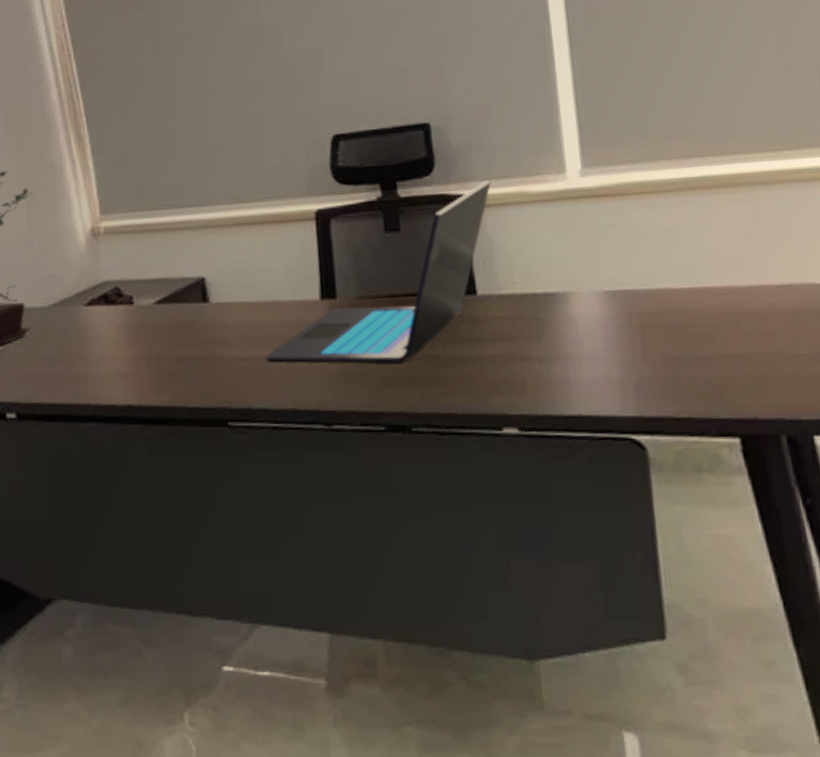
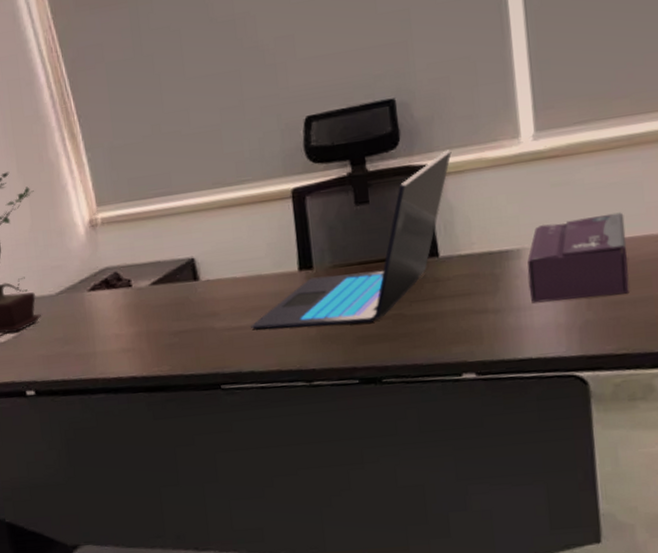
tissue box: none [575,260,690,354] -> present [527,212,630,303]

